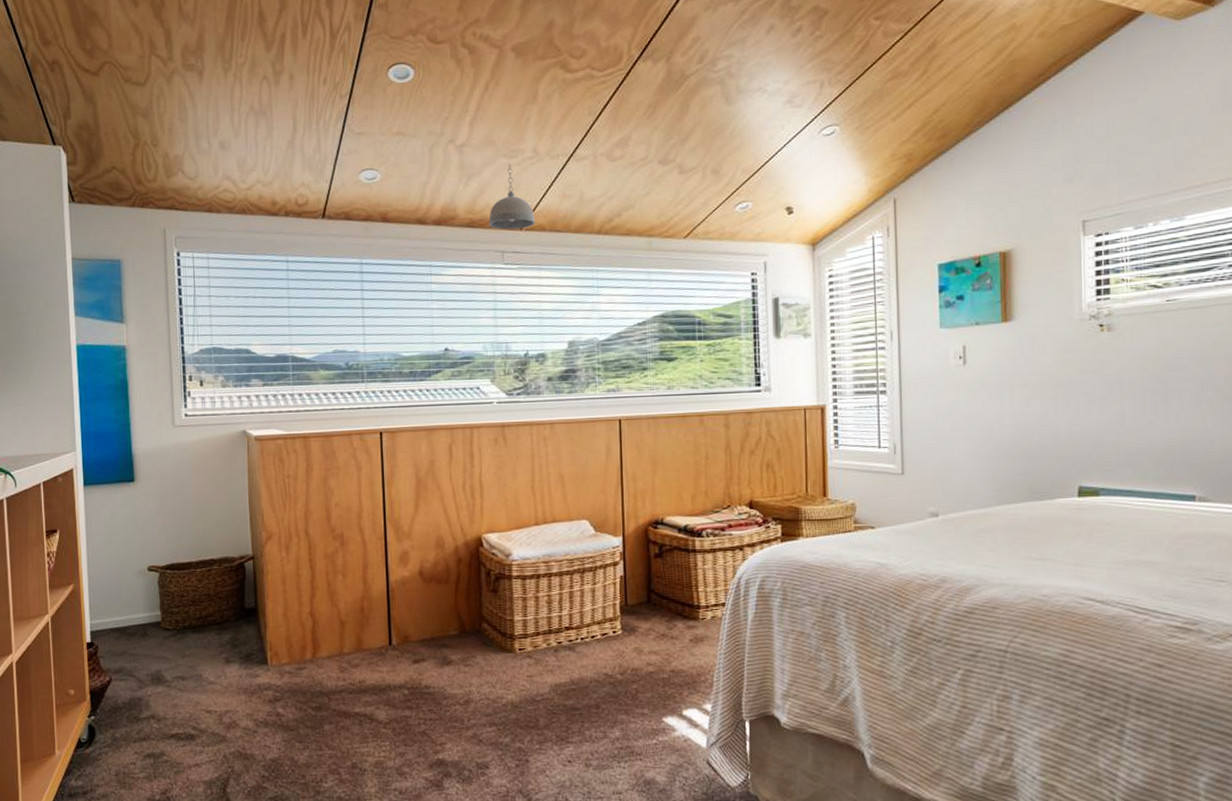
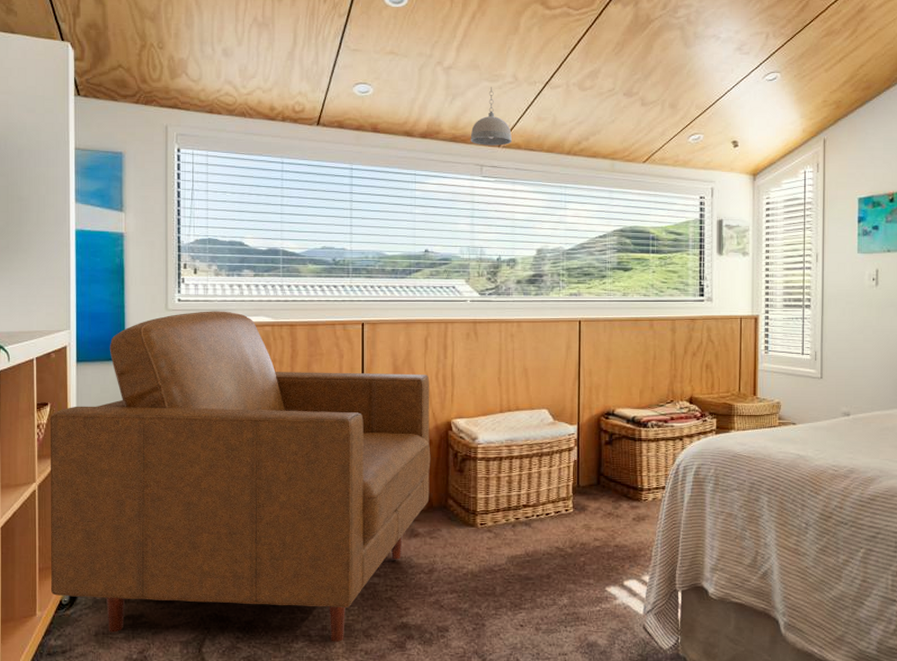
chair: none [59,425,462,781] -> present [49,311,431,642]

